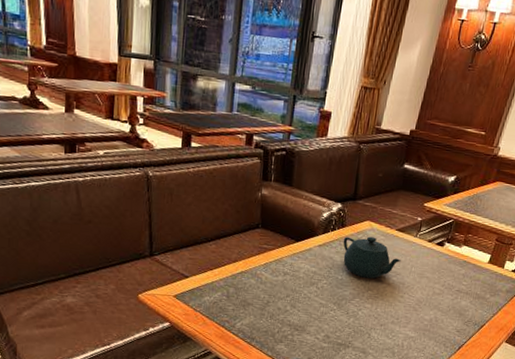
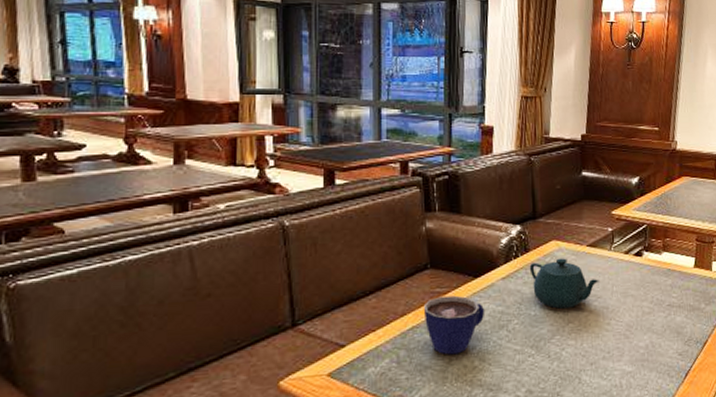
cup: none [251,251,301,299] -> present [423,295,485,355]

